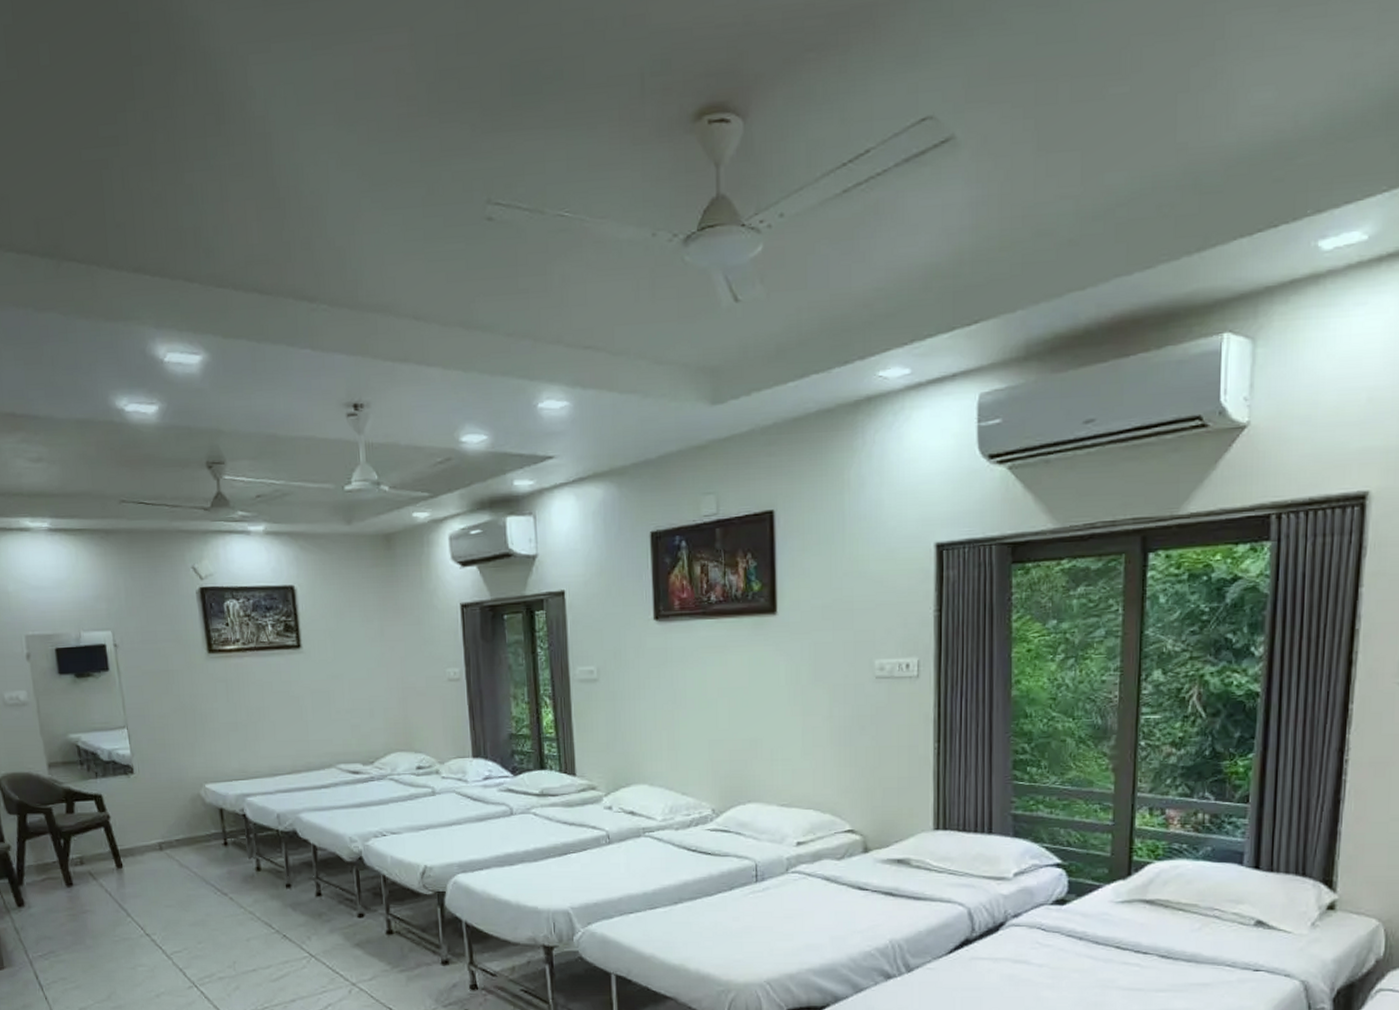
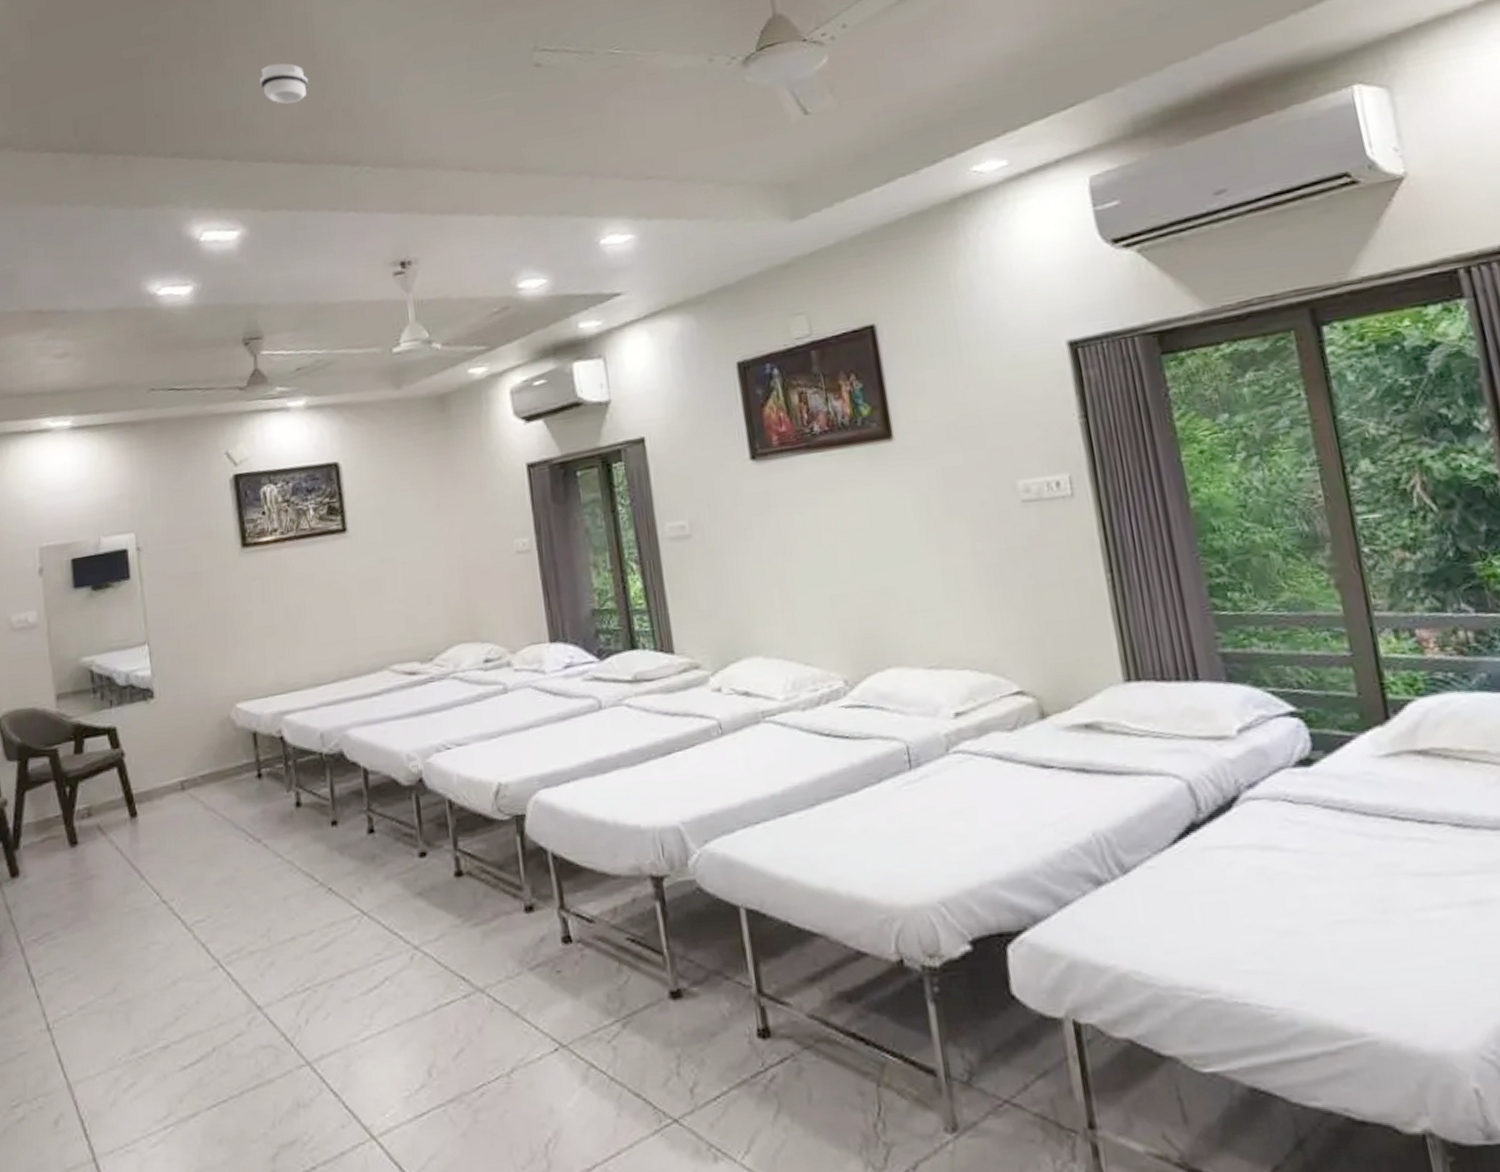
smoke detector: none [219,185,268,230] -> present [260,63,309,104]

